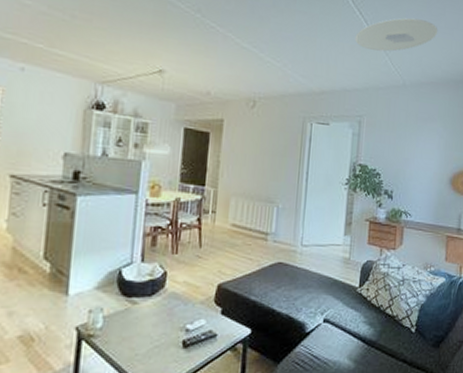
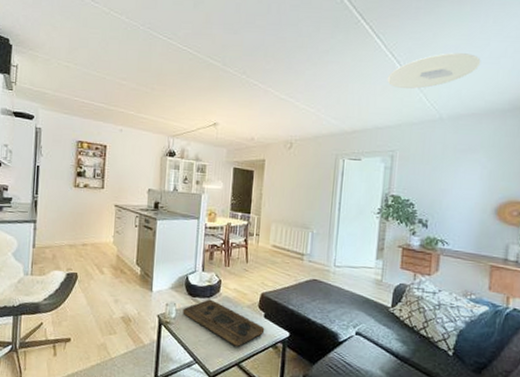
decorative tray: none [113,298,222,355] -> present [182,299,265,346]

